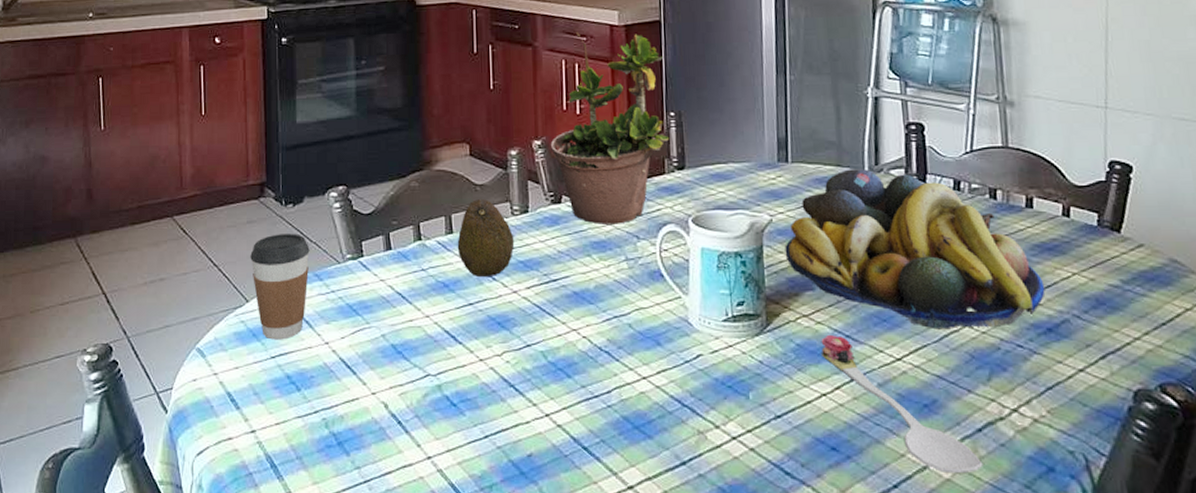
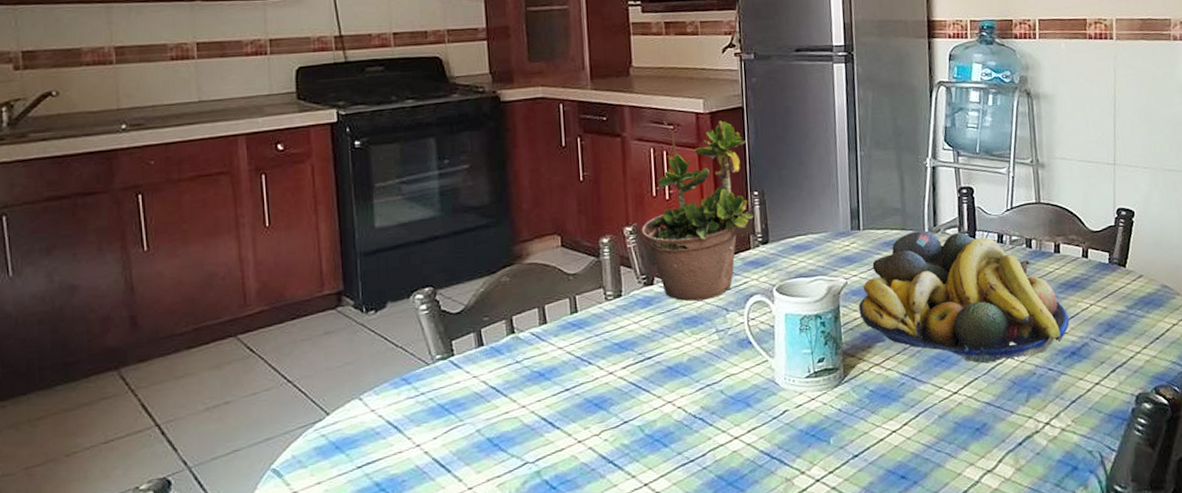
coffee cup: present [250,234,310,340] -> none [329,340,396,450]
fruit: present [457,199,515,276] -> none [551,287,609,363]
spoon: present [820,334,983,474] -> none [890,378,1023,484]

